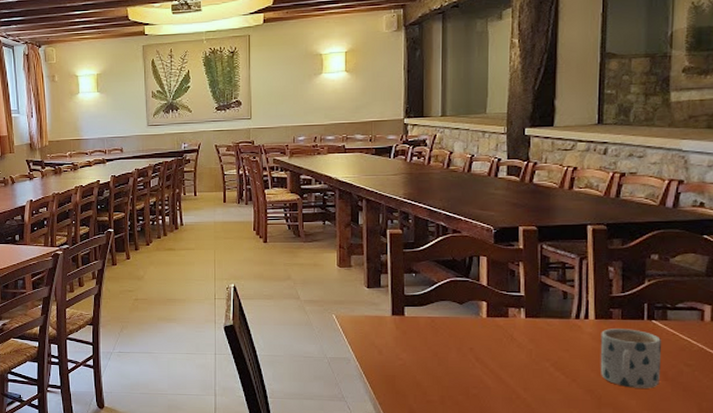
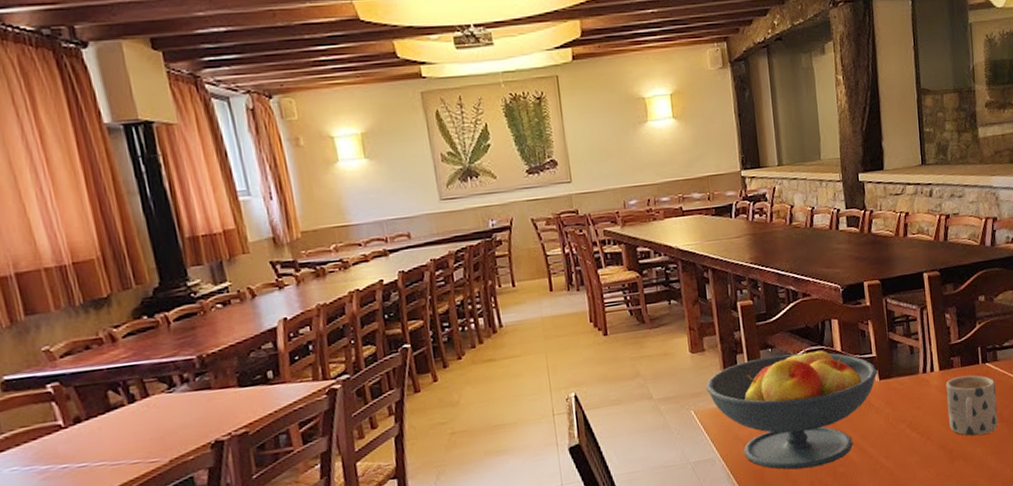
fruit bowl: none [348,275,524,384] -> present [705,345,878,470]

